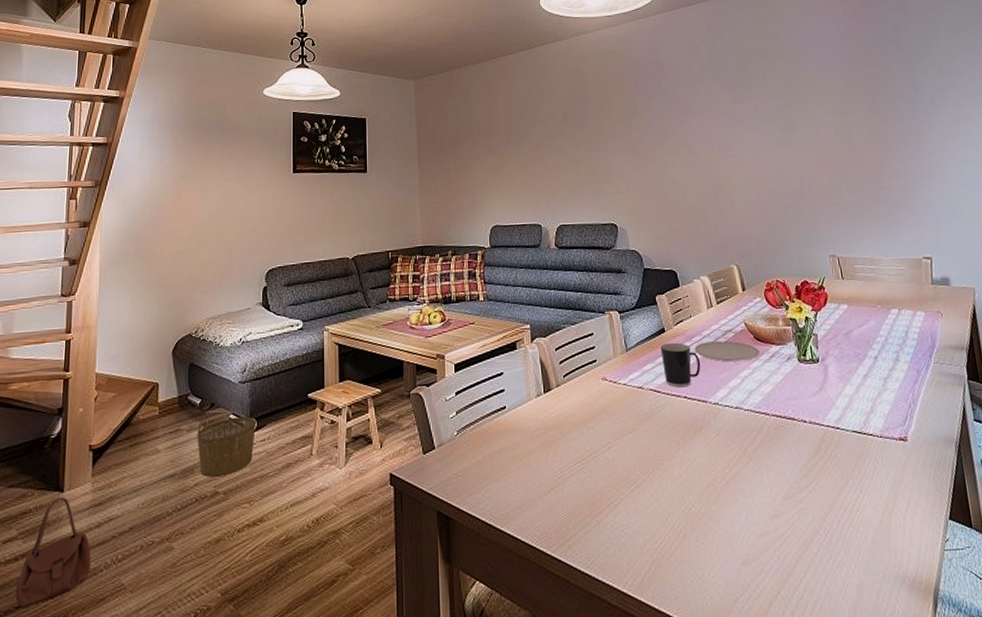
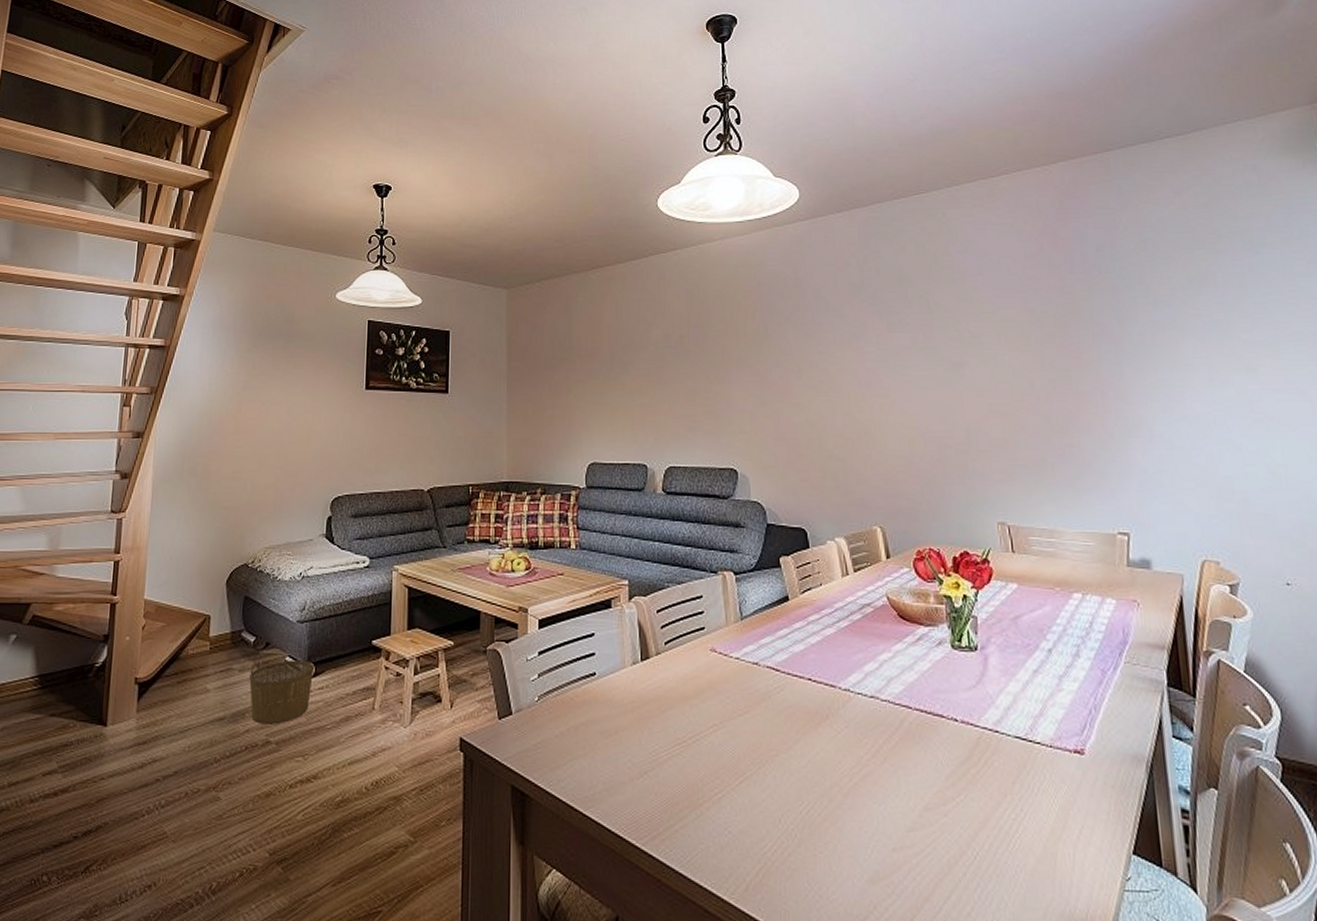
handbag: present [15,497,91,608] -> none [53,731,133,847]
mug: present [660,342,701,388] -> none [782,613,831,668]
plate: present [694,341,760,362] -> none [823,616,905,642]

